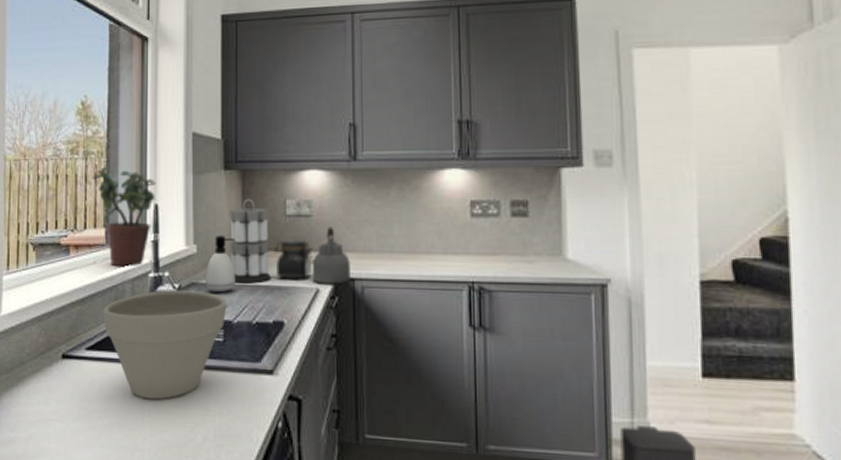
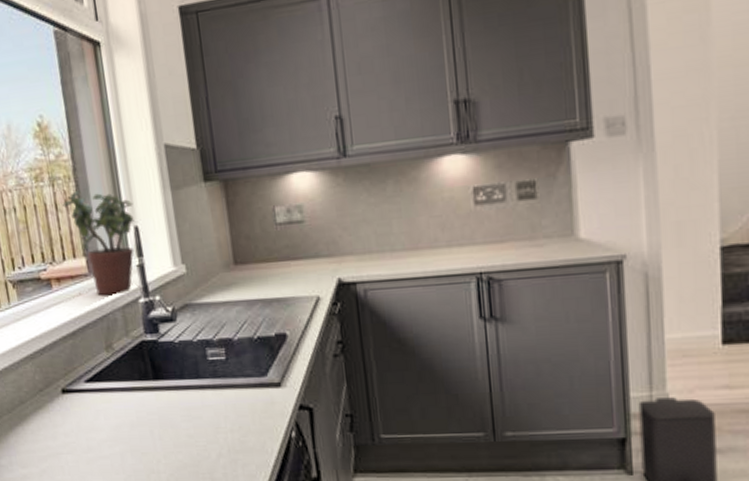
ceramic pot: present [102,290,227,400] -> none [96,311,226,424]
soap dispenser: present [205,236,236,293] -> none [198,252,232,312]
spice rack: present [230,198,271,284] -> none [216,209,268,300]
jar: present [274,238,314,279] -> none [267,246,312,290]
kettle: present [312,227,350,284] -> none [310,230,352,292]

